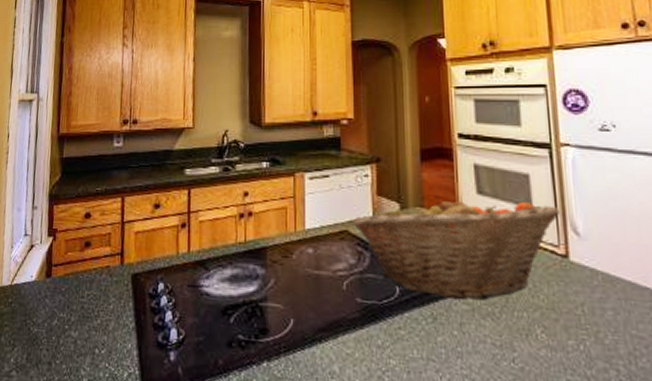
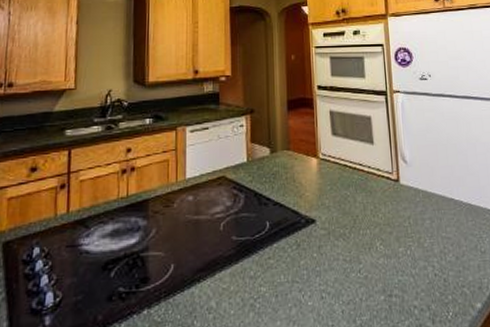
fruit basket: present [352,195,559,300] -> none [229,139,393,227]

